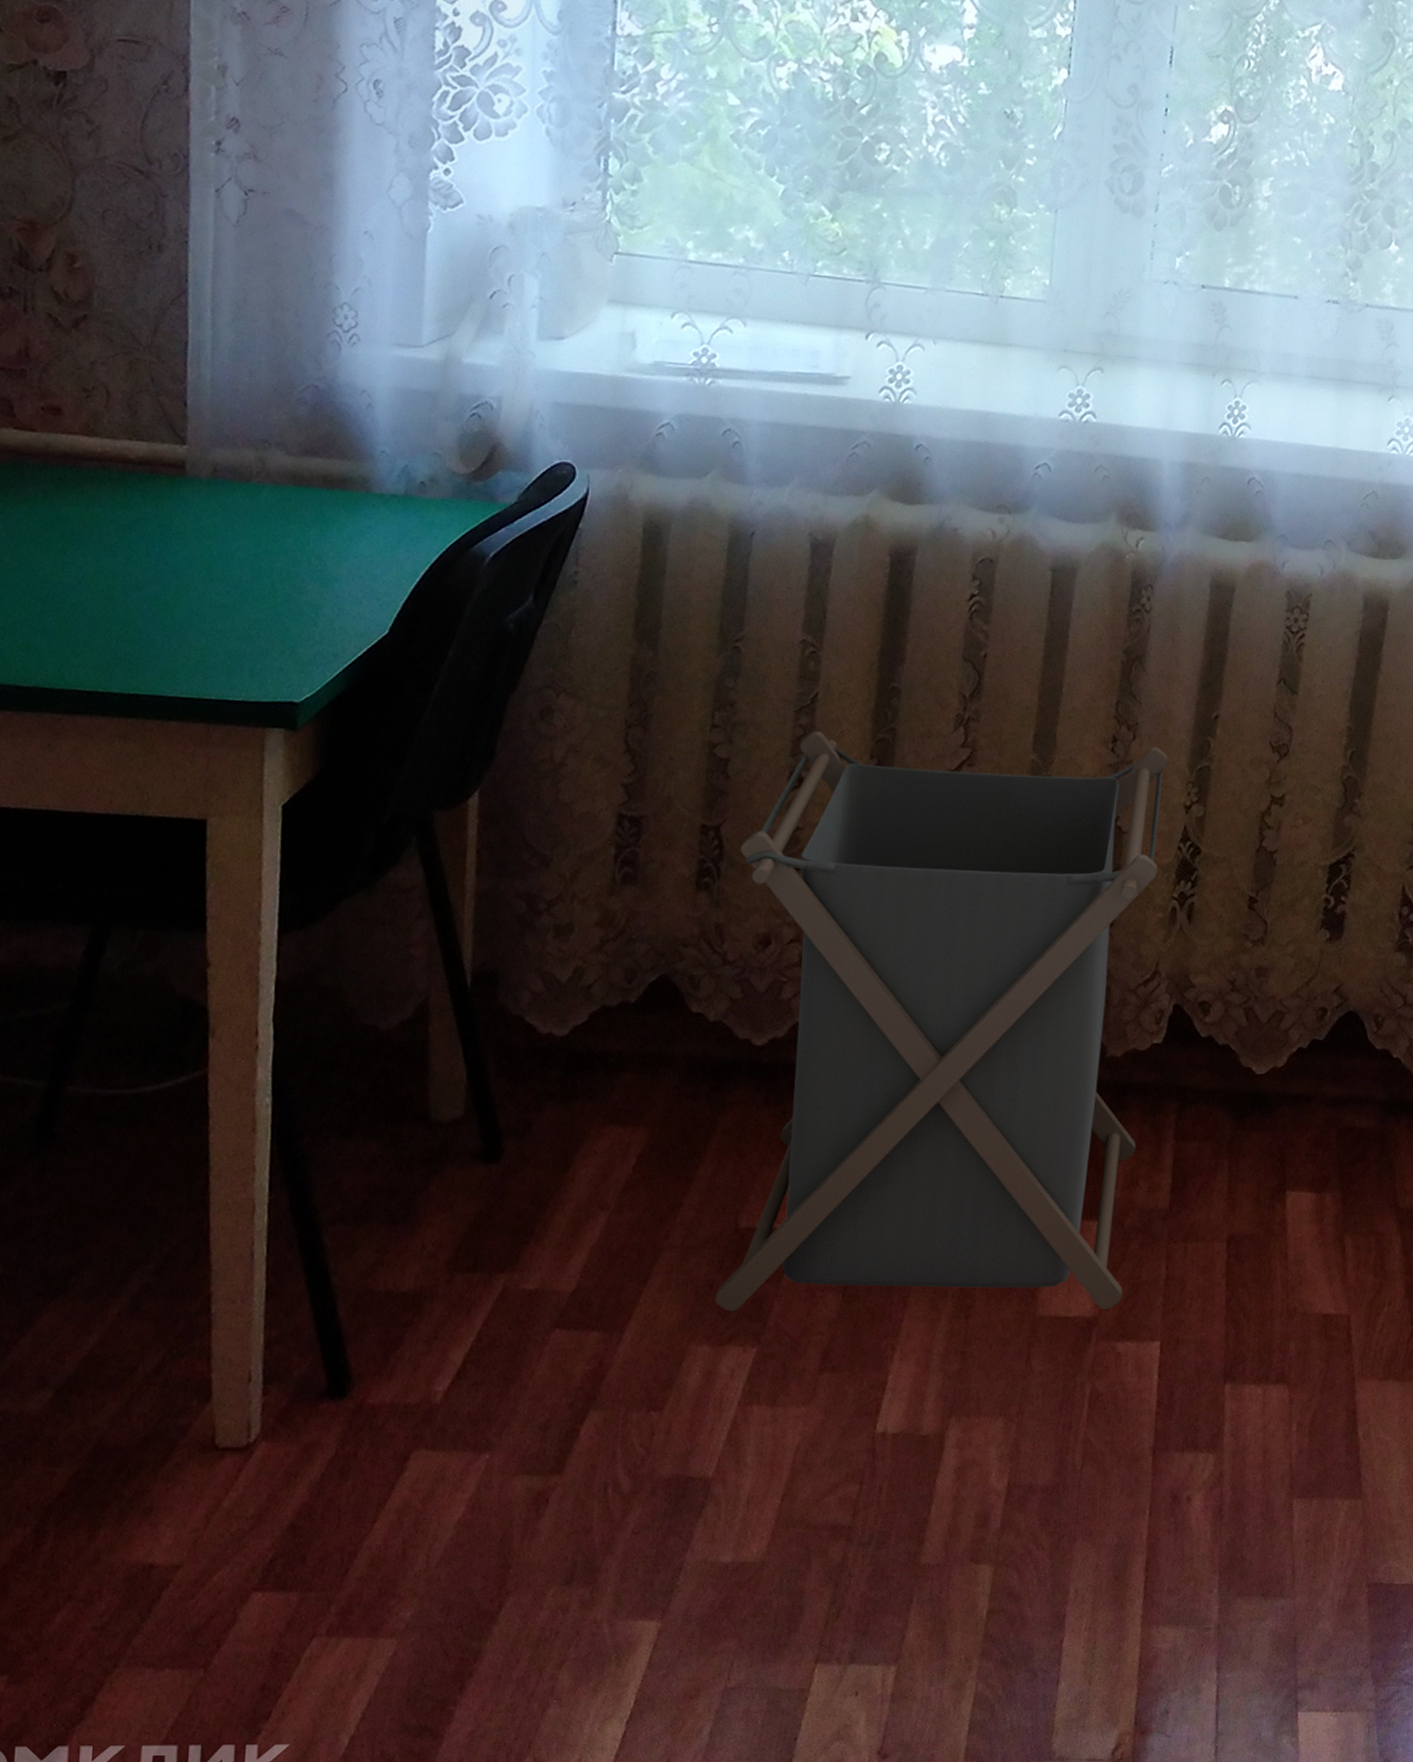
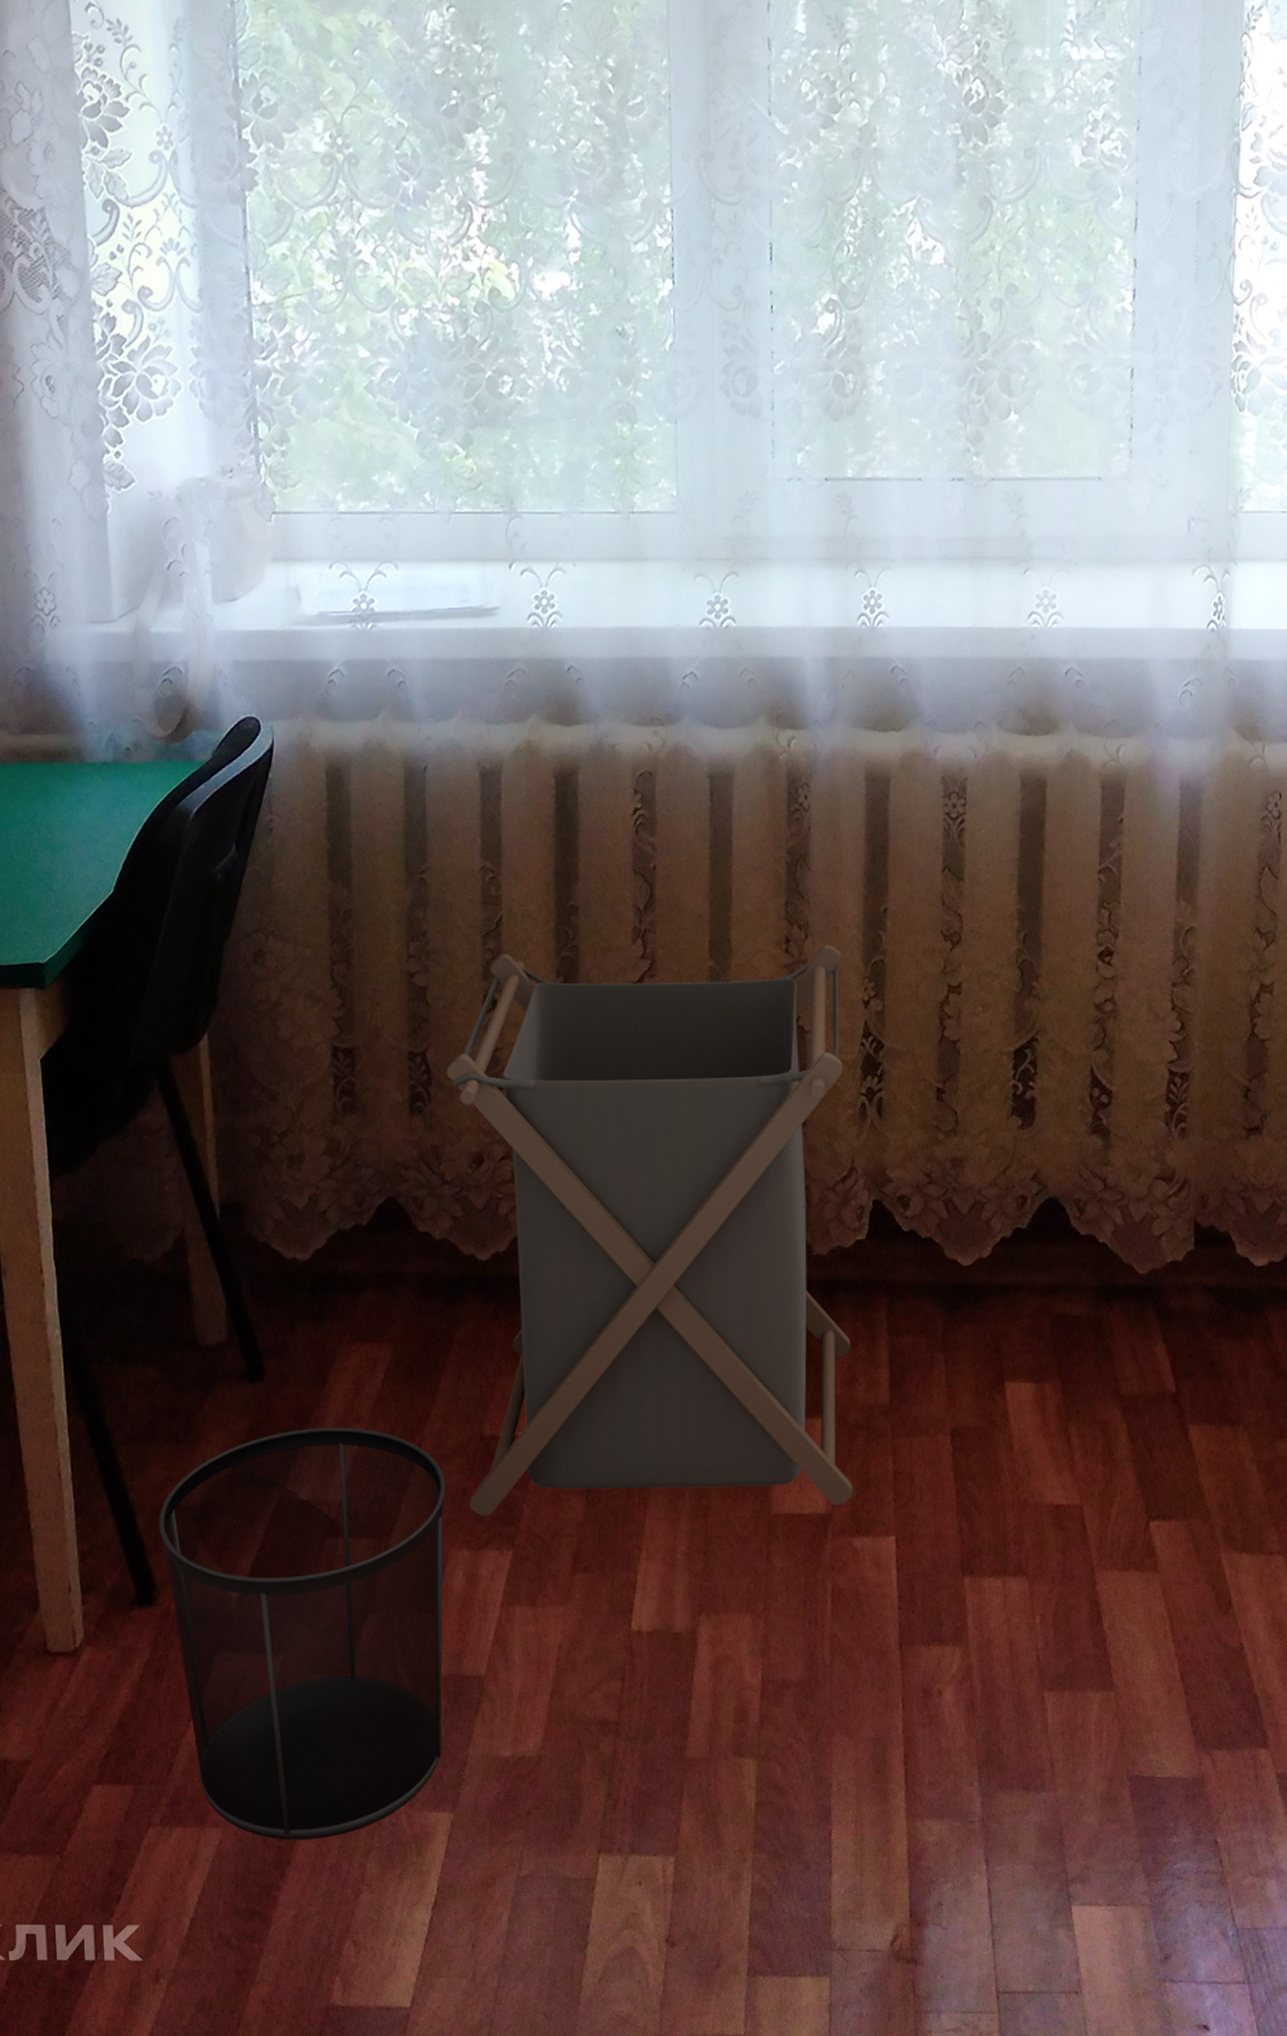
waste bin: none [361,1213,692,1651] -> present [158,1428,445,1840]

